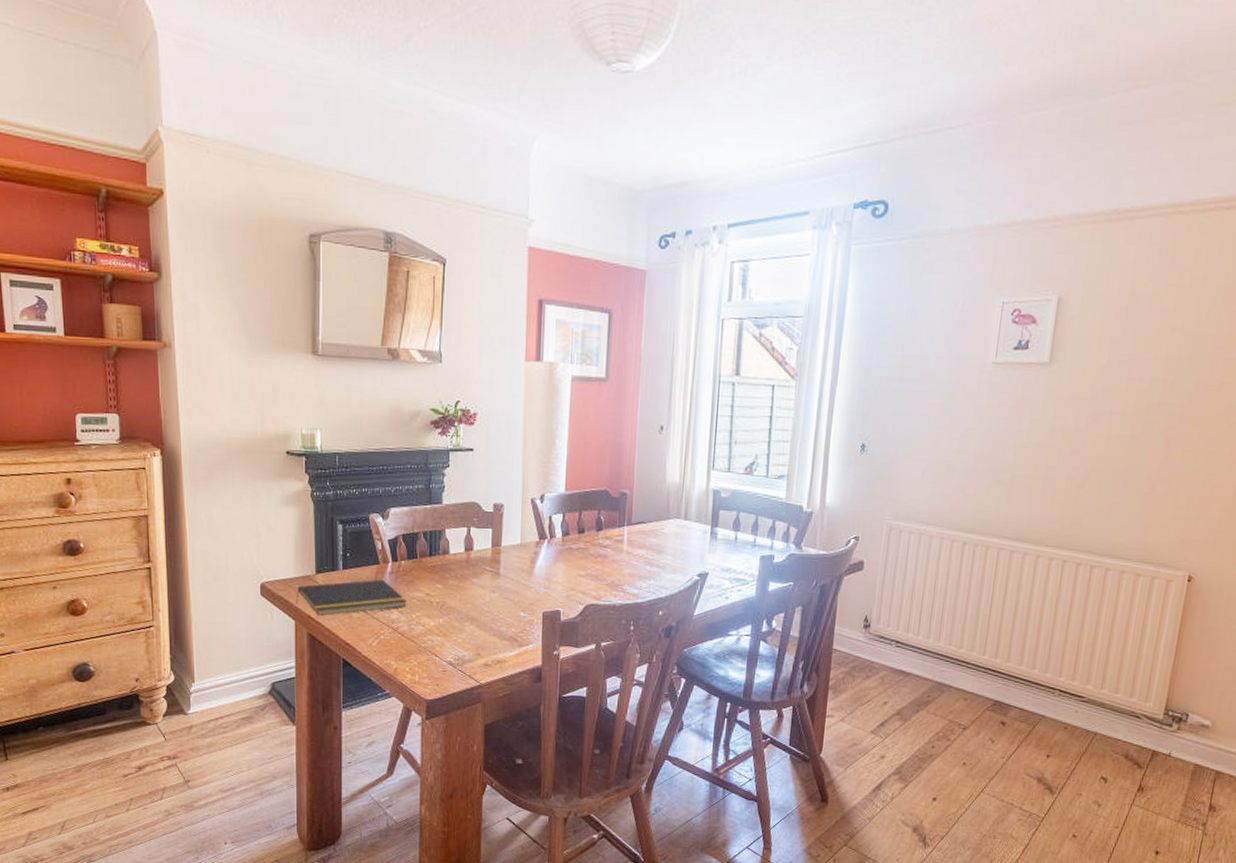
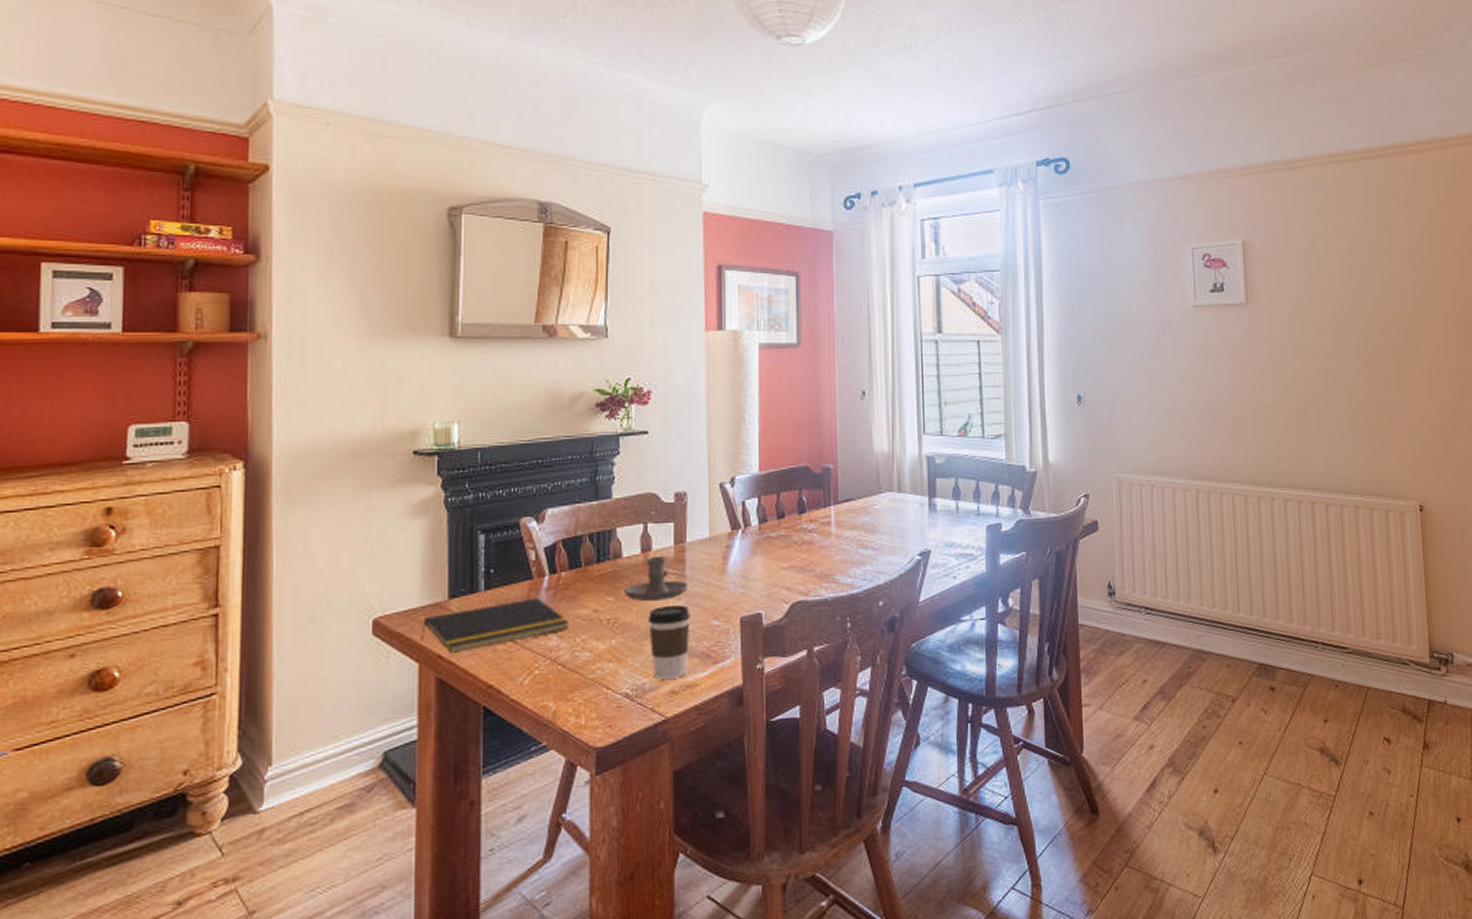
candle holder: none [451,555,502,592] -> present [625,556,689,602]
coffee cup: none [469,596,503,654] -> present [648,605,690,679]

